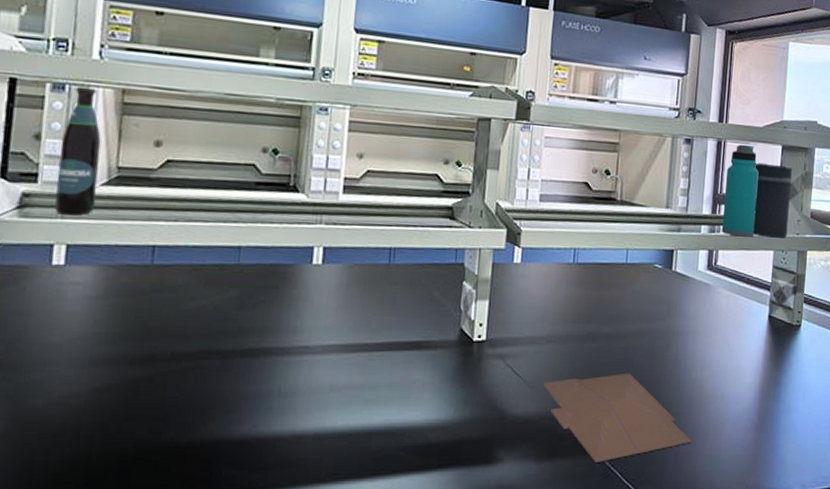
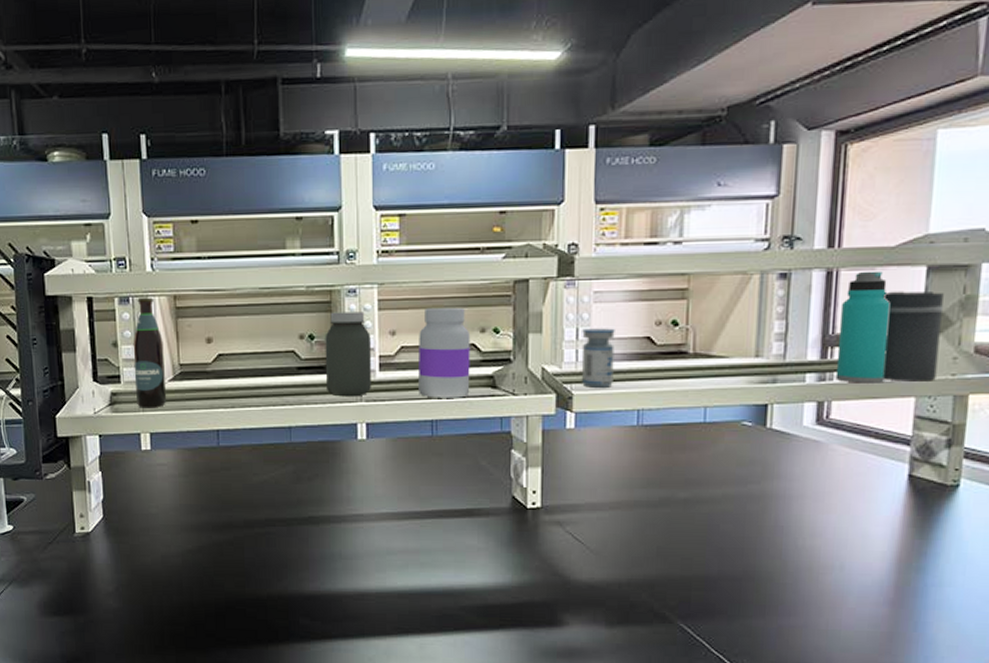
jar: none [285,128,338,219] -> present [325,312,371,397]
jar: none [380,134,435,227] -> present [419,307,471,398]
medicine: none [529,169,560,226] -> present [581,328,615,388]
papers: present [543,373,692,464] -> none [609,540,801,632]

